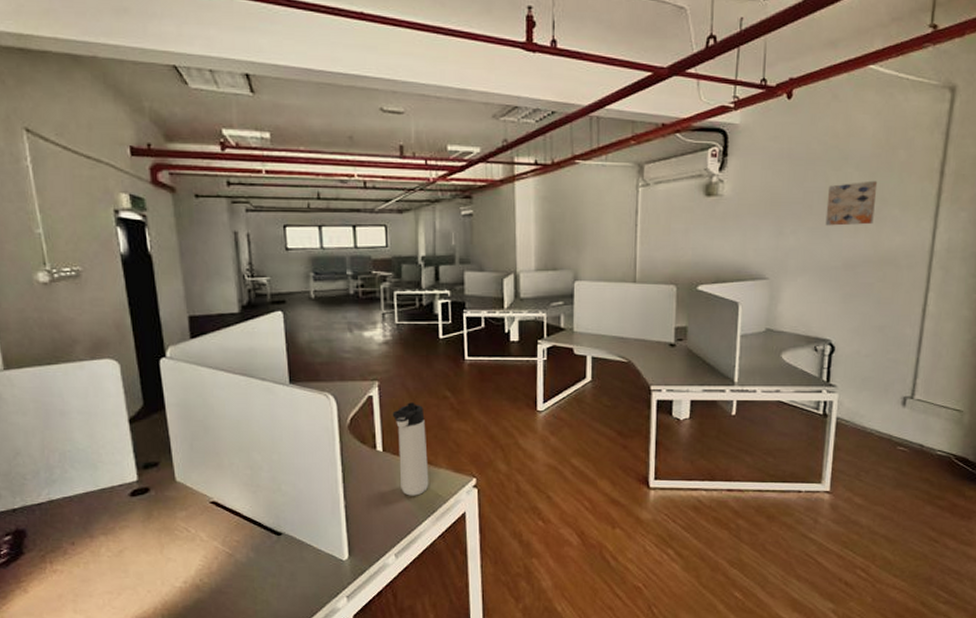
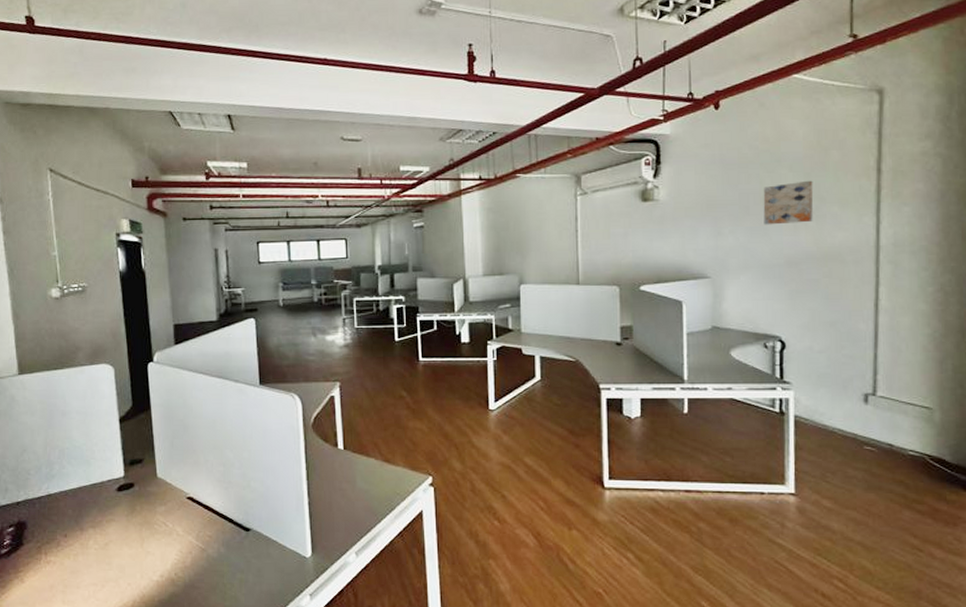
thermos bottle: present [392,402,429,496] -> none [352,402,387,494]

